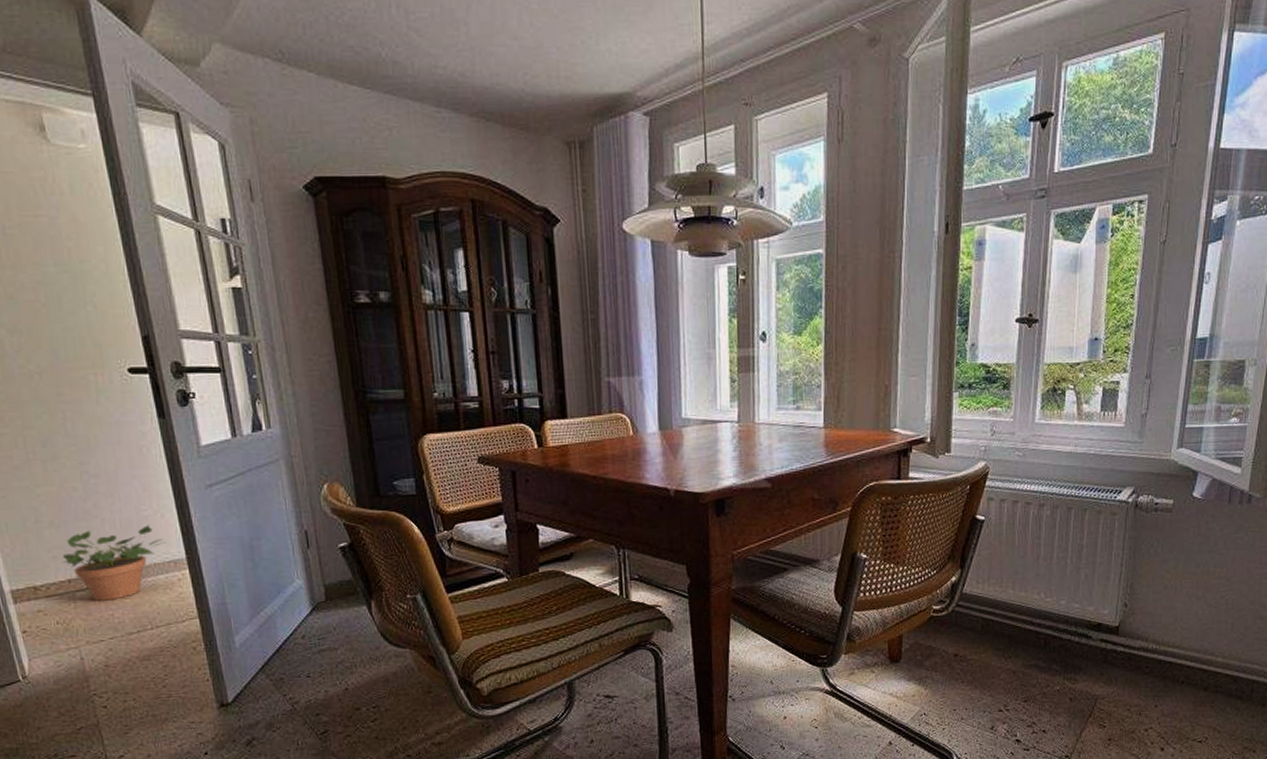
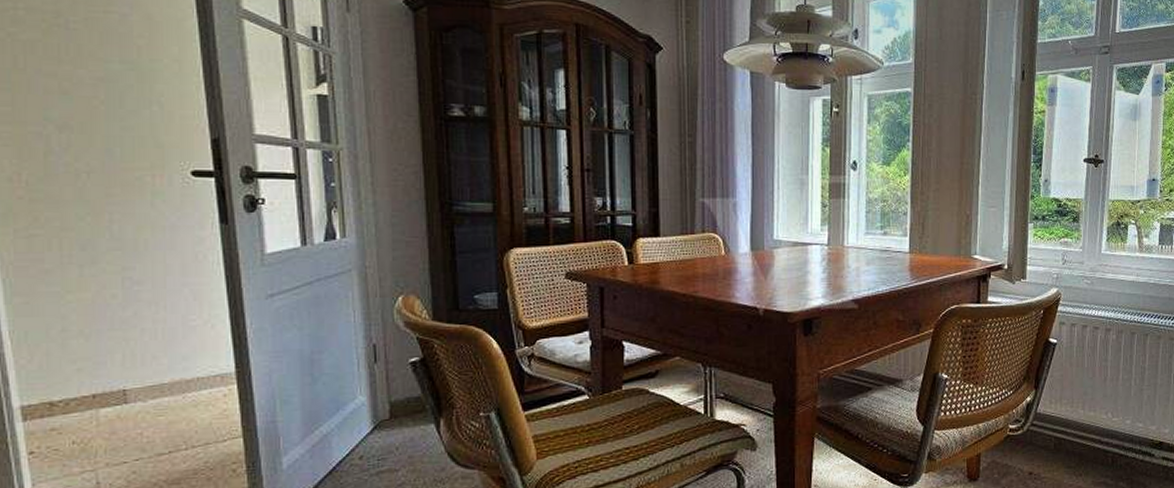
potted plant: present [62,525,165,601] -> none [88,336,213,418]

